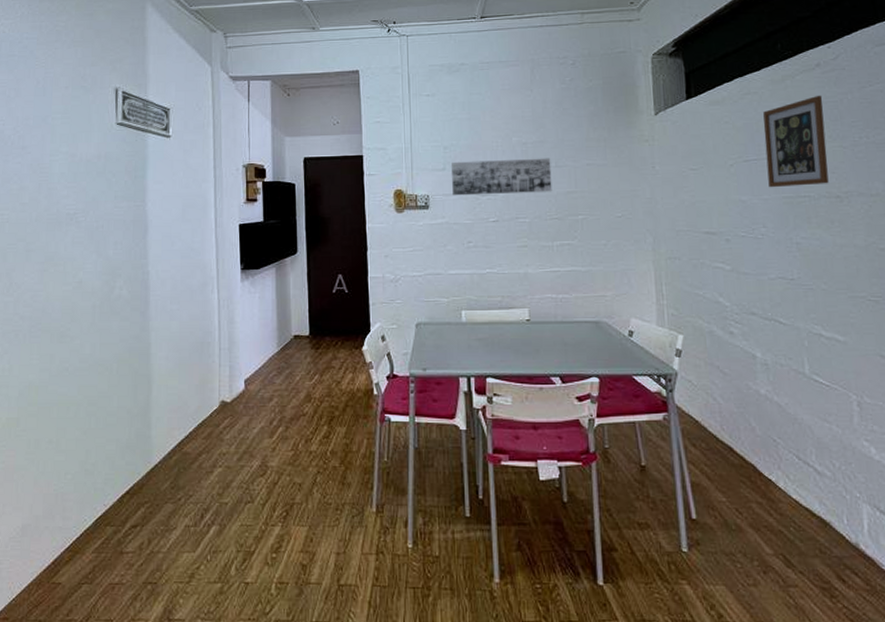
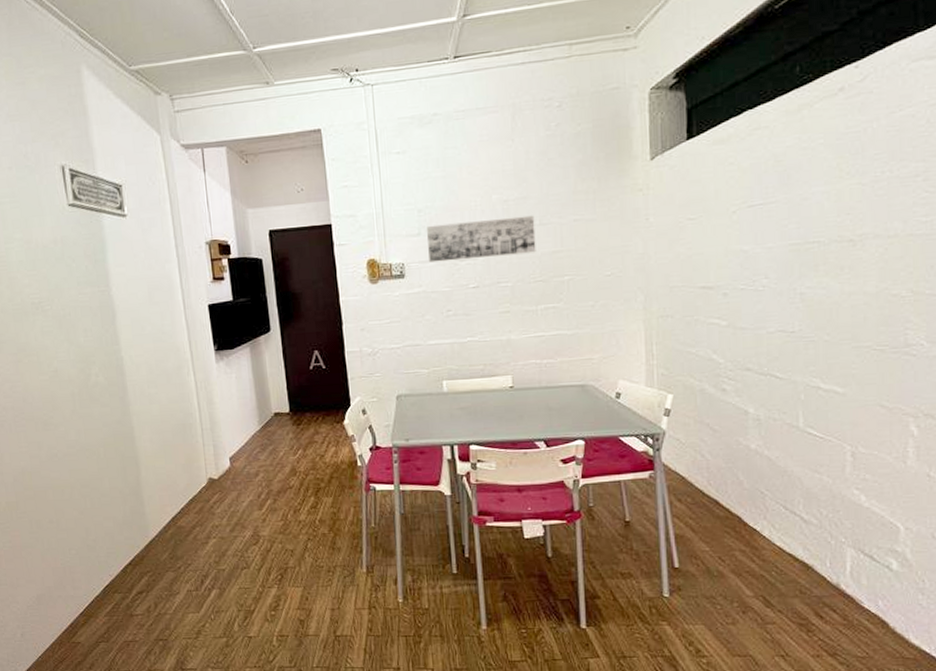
picture frame: present [763,95,829,188] -> none [773,125,844,235]

